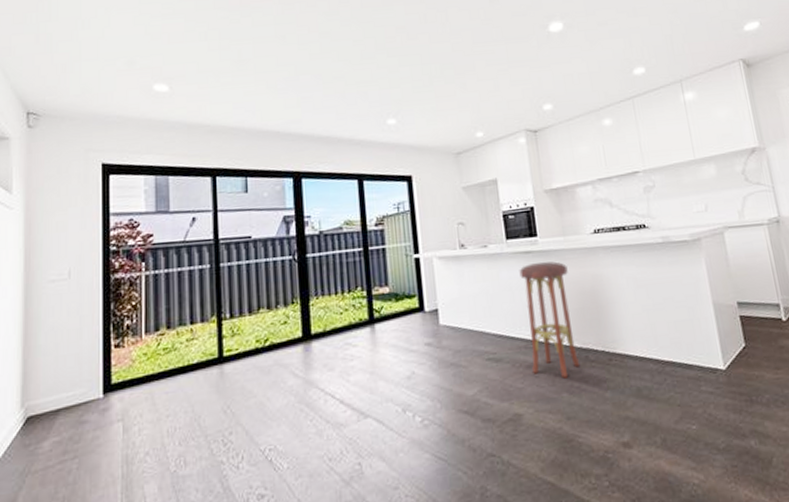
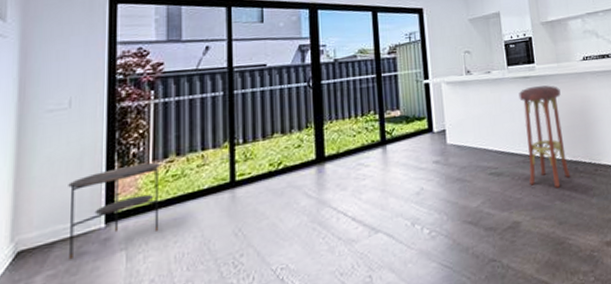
side table: none [70,334,153,428] -> present [68,162,160,260]

